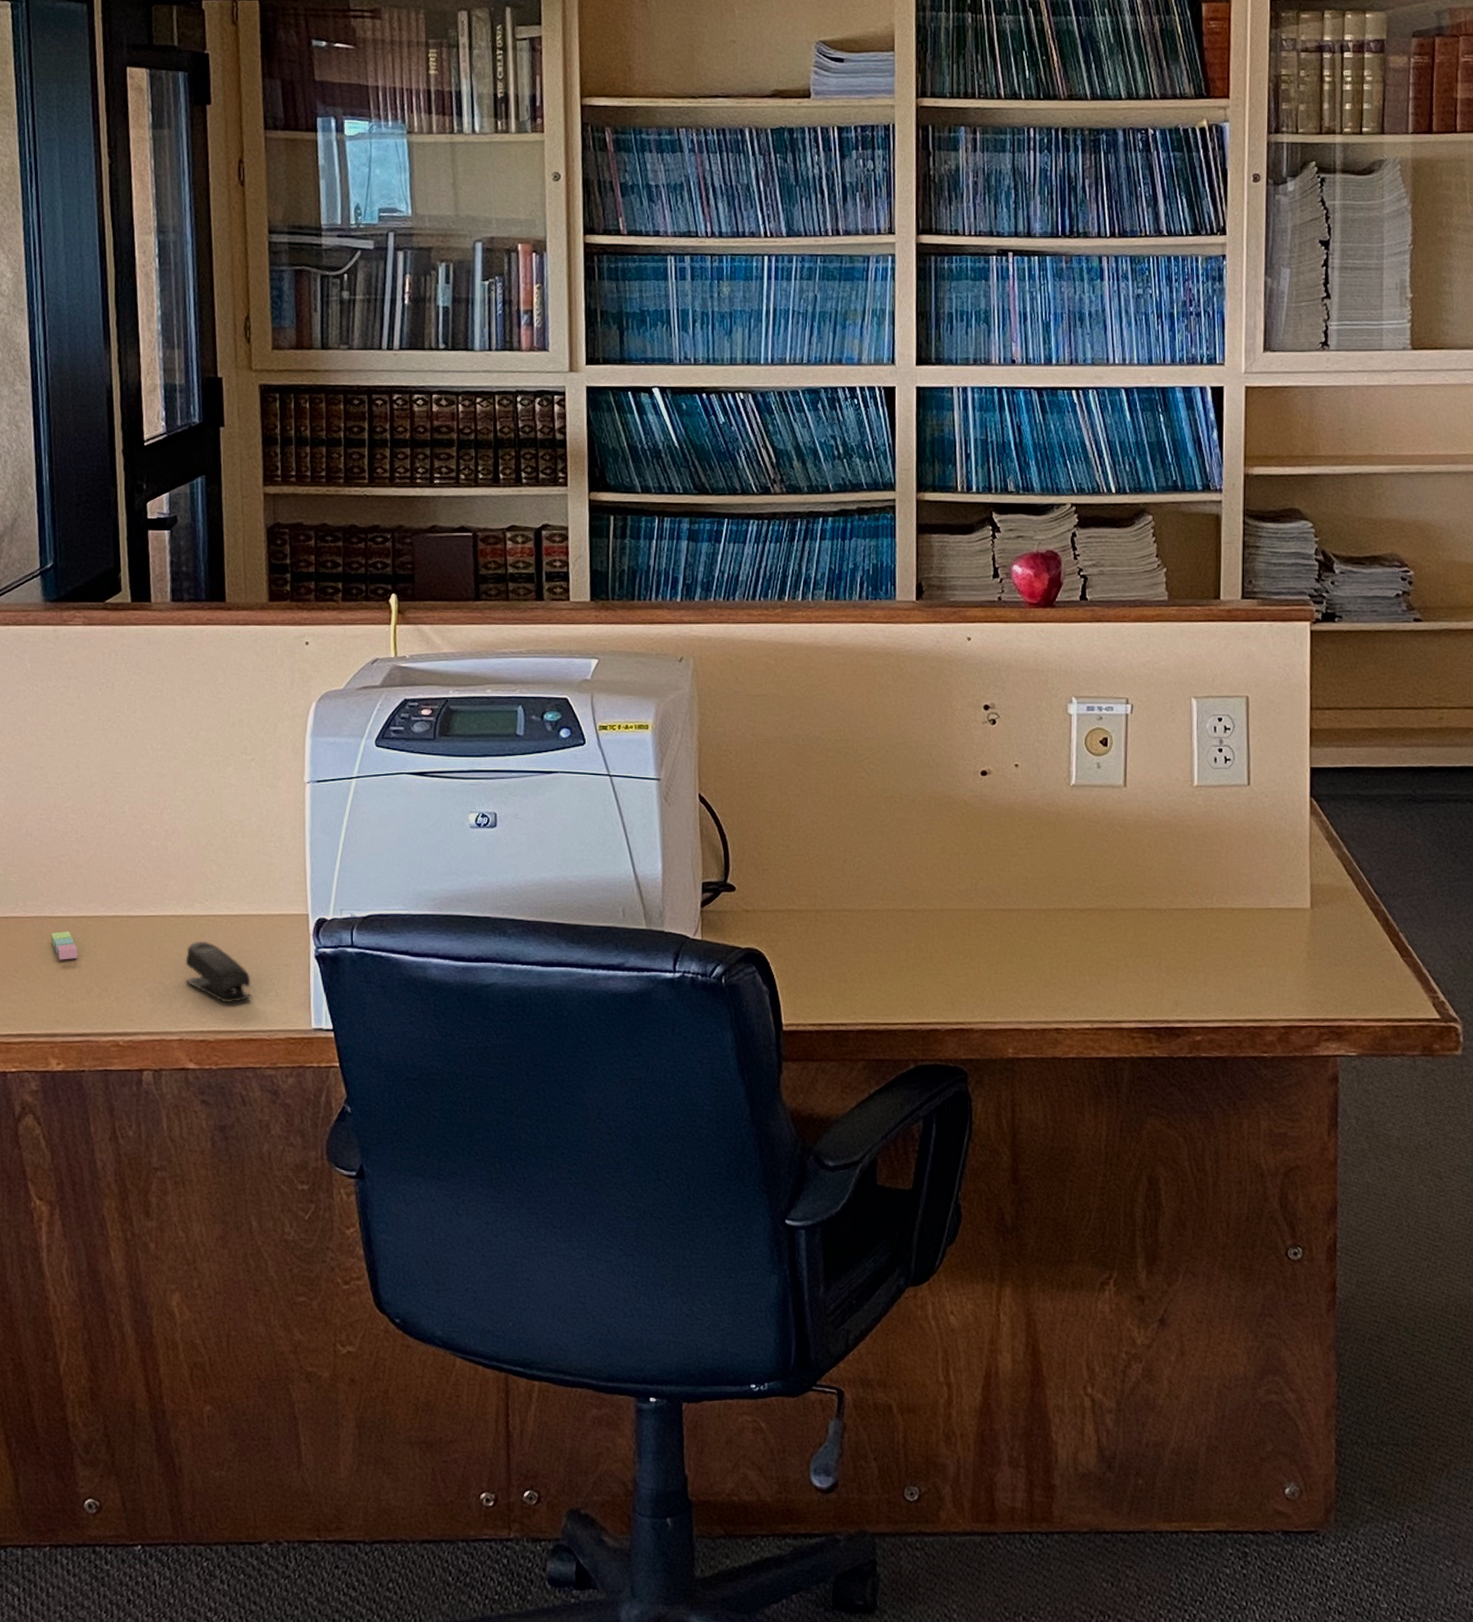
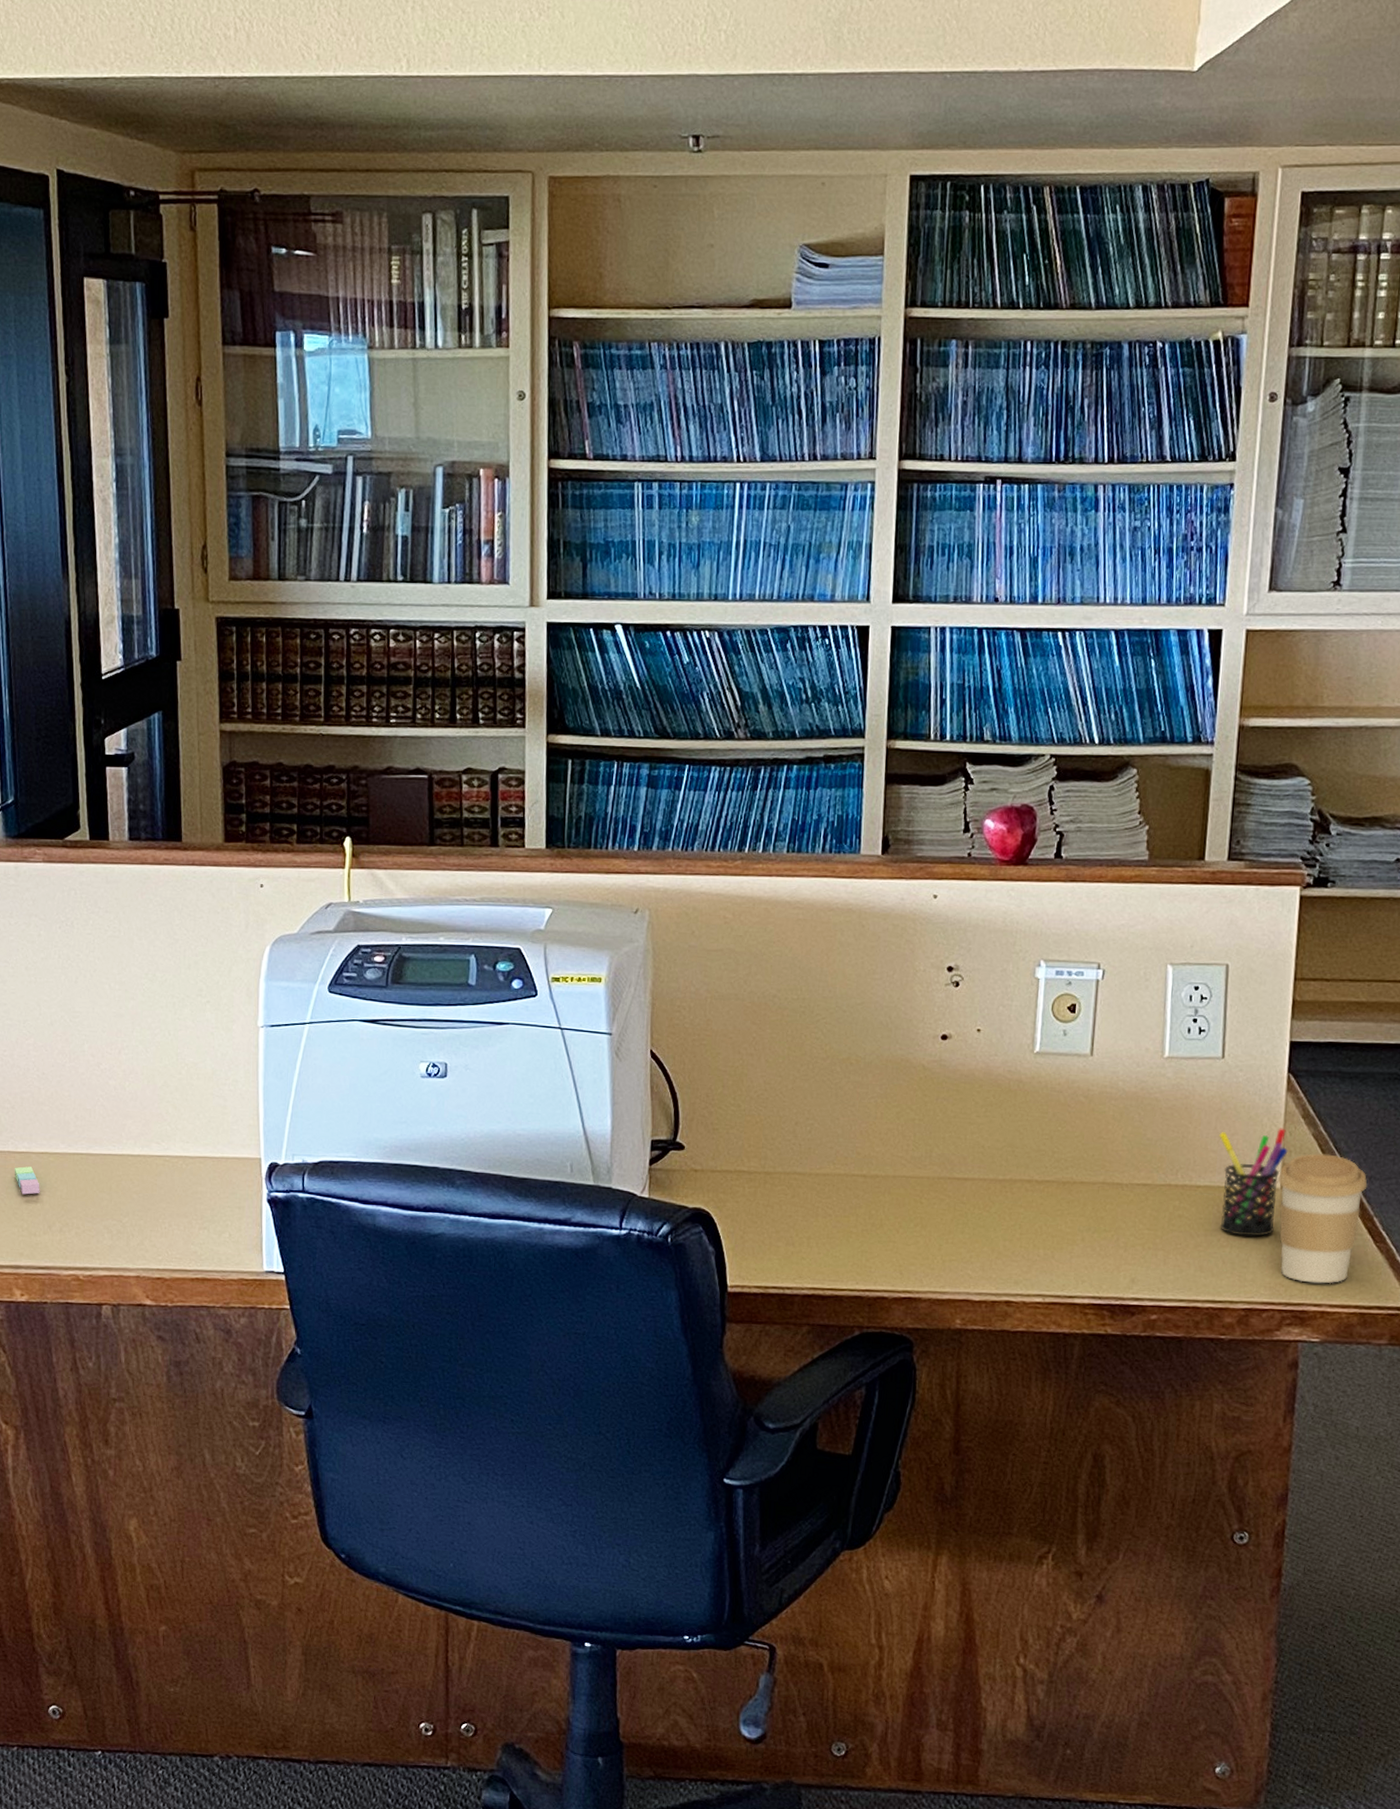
stapler: present [185,942,253,1003] -> none [142,1181,207,1243]
pen holder: none [1250,850,1315,956] -> present [1219,1128,1288,1237]
coffee cup: none [1307,873,1391,999] -> present [1277,1153,1368,1284]

